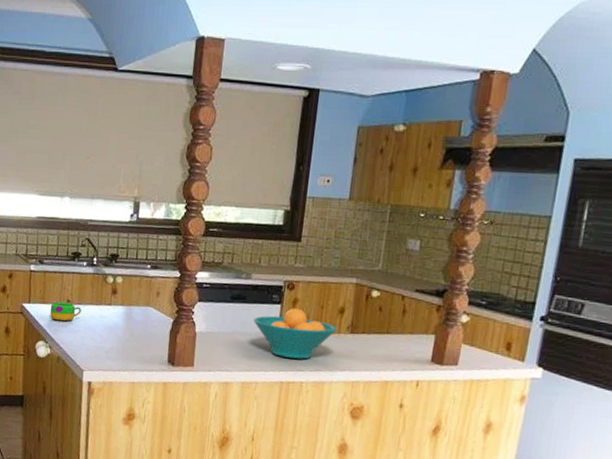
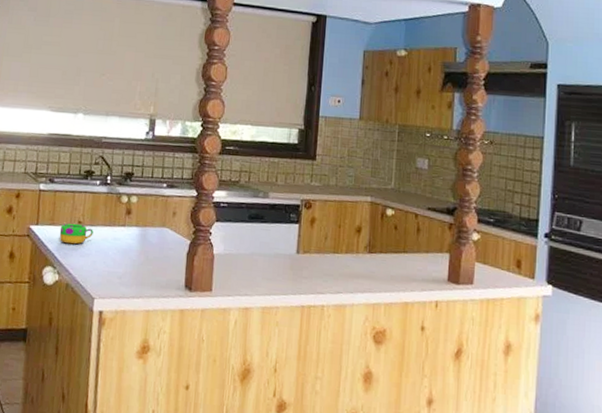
fruit bowl: present [253,308,338,359] -> none [272,227,356,281]

